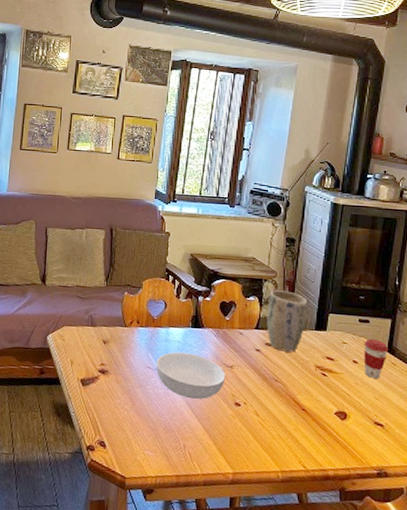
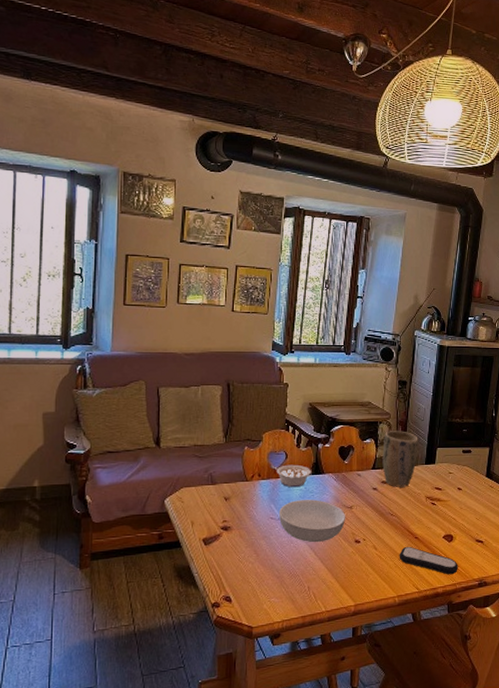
legume: none [149,313,190,339] -> present [270,464,311,488]
remote control: none [283,417,353,458] -> present [399,546,458,575]
coffee cup: present [363,339,389,379] -> none [466,467,488,501]

